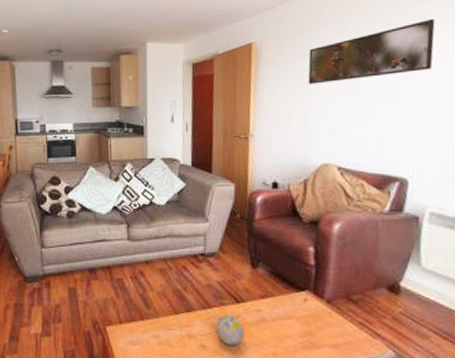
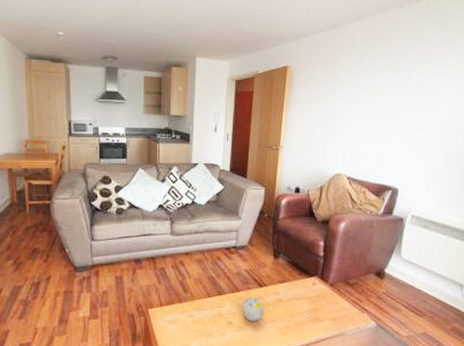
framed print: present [308,18,435,85] -> none [330,58,430,106]

